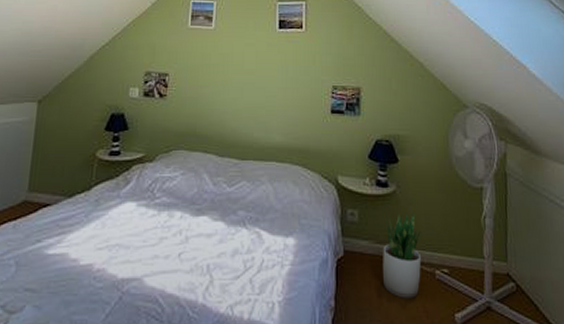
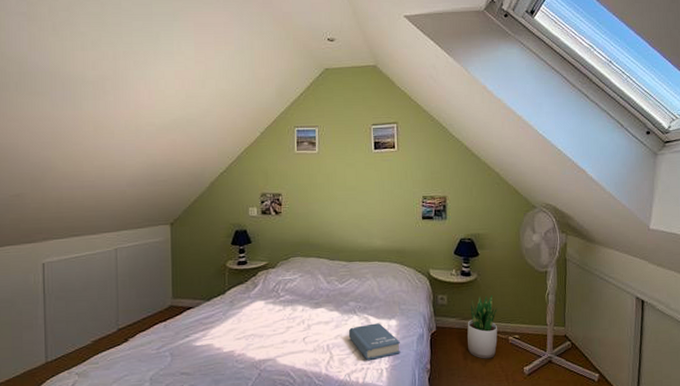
book: none [234,240,298,290] -> present [348,323,400,361]

